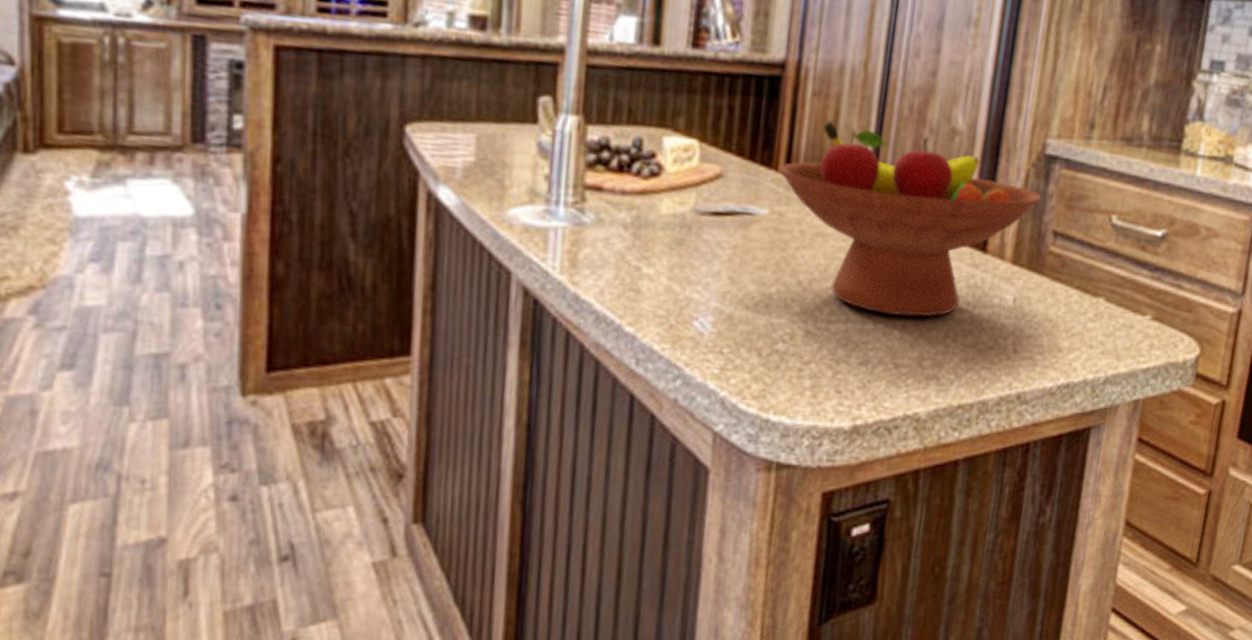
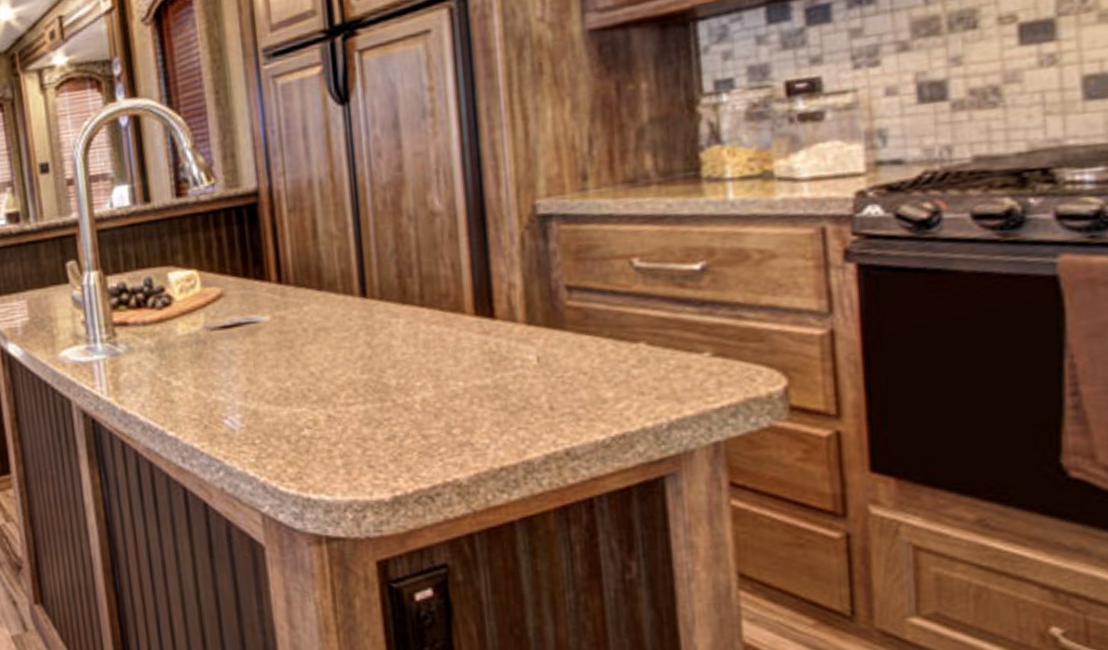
fruit bowl: present [778,121,1041,318] -> none [271,224,543,391]

